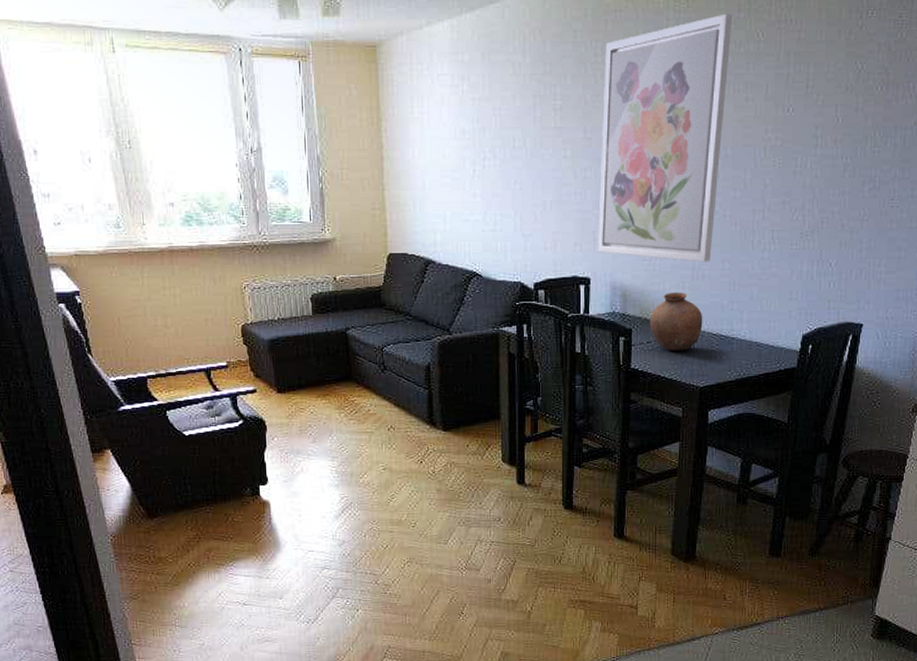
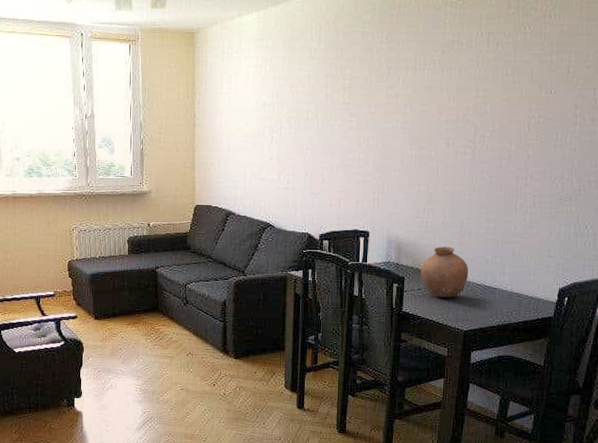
wall art: present [598,13,733,262] -> none [377,9,503,221]

